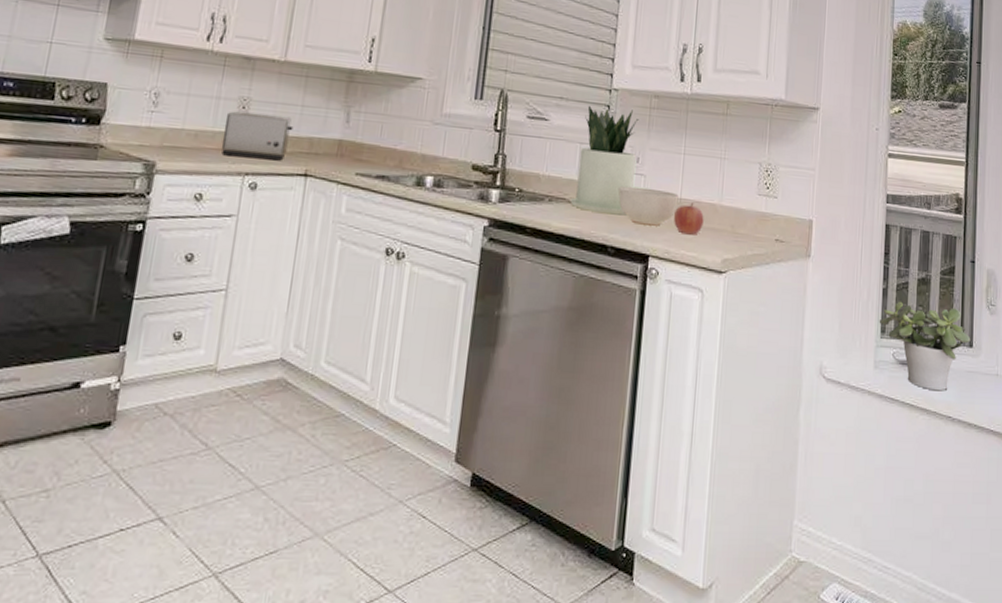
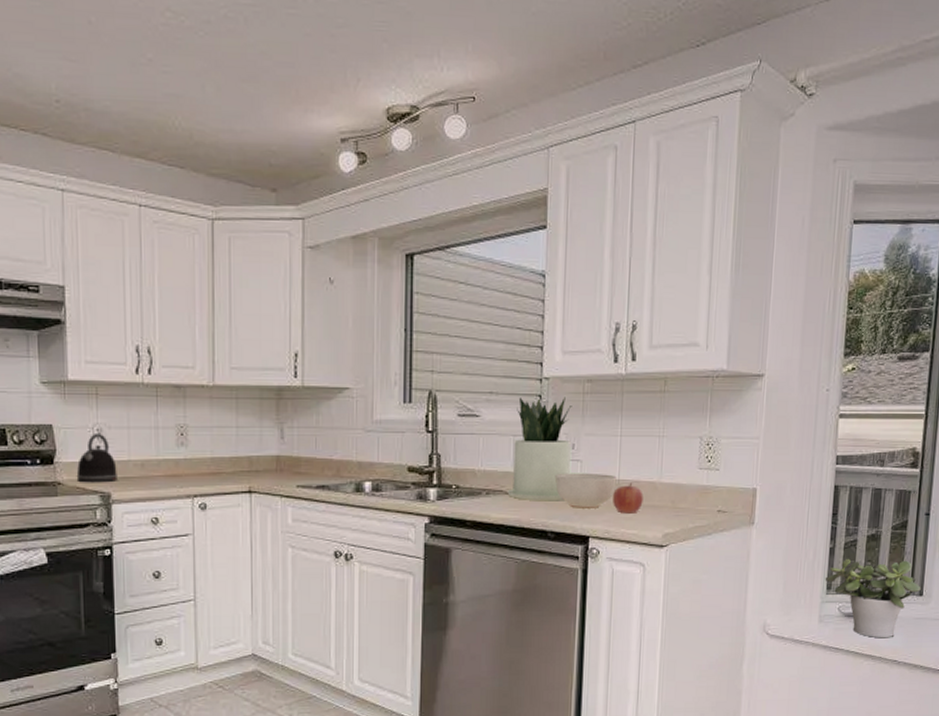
kettle: none [121,97,168,150] -> present [76,434,117,483]
toaster: present [221,111,294,161] -> none [167,439,232,481]

